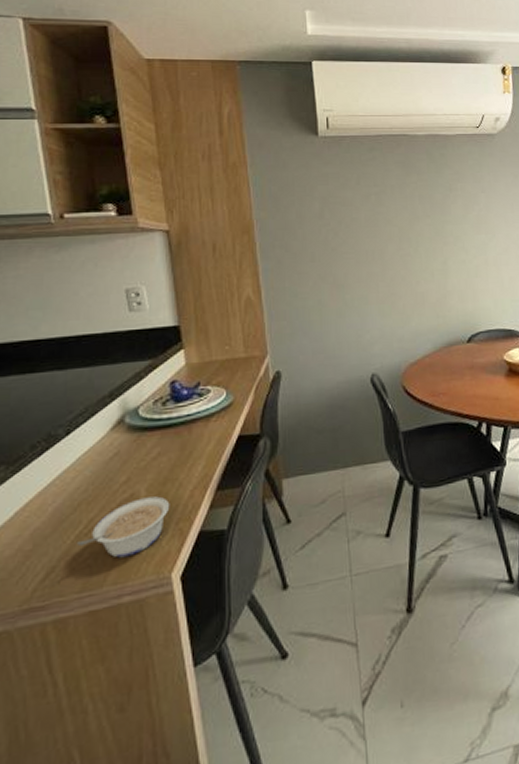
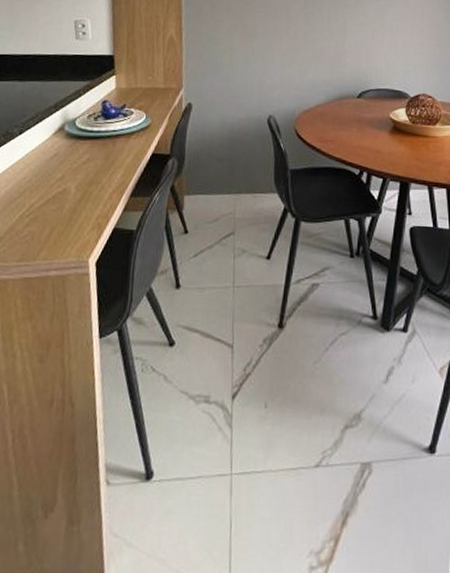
legume: present [76,496,170,558] -> none [19,193,93,240]

